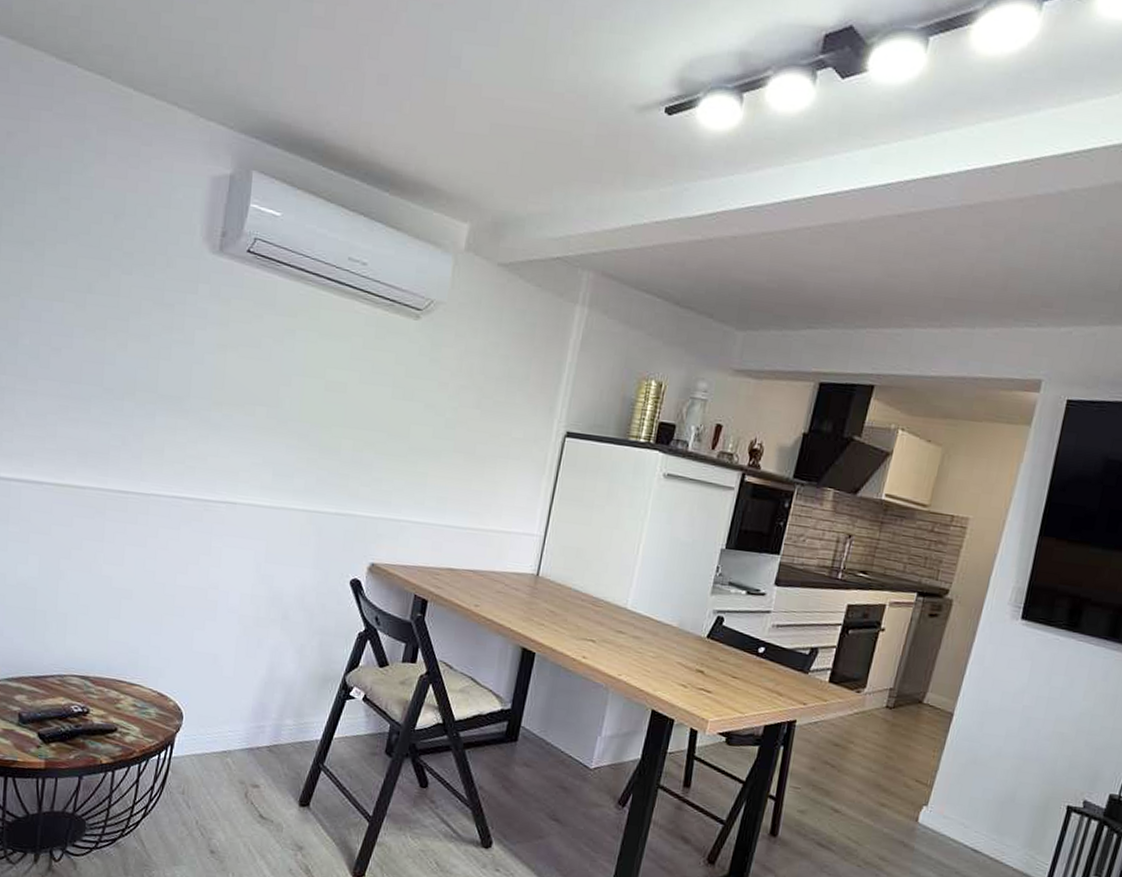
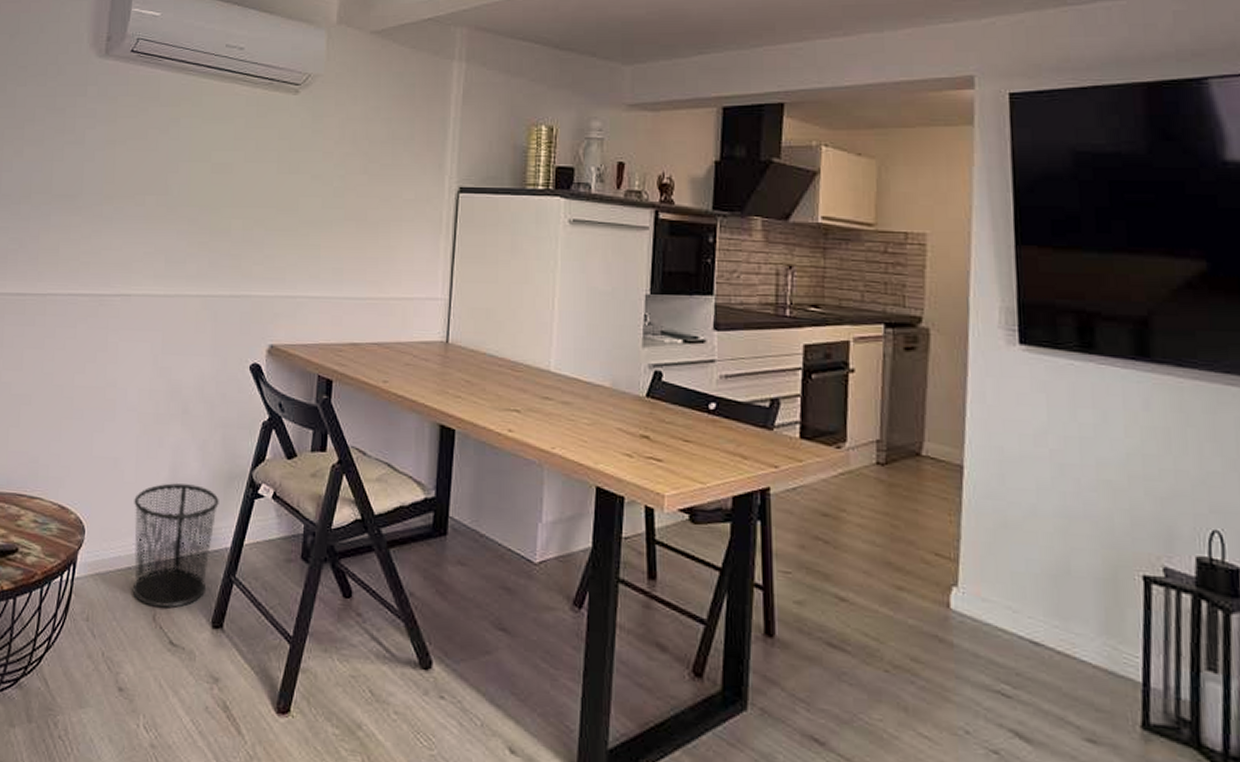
waste bin: none [226,680,313,788] -> present [132,483,219,609]

